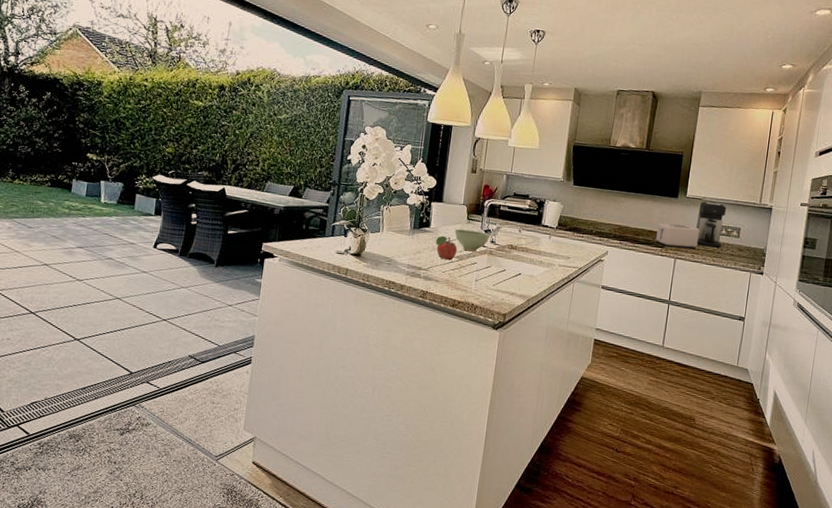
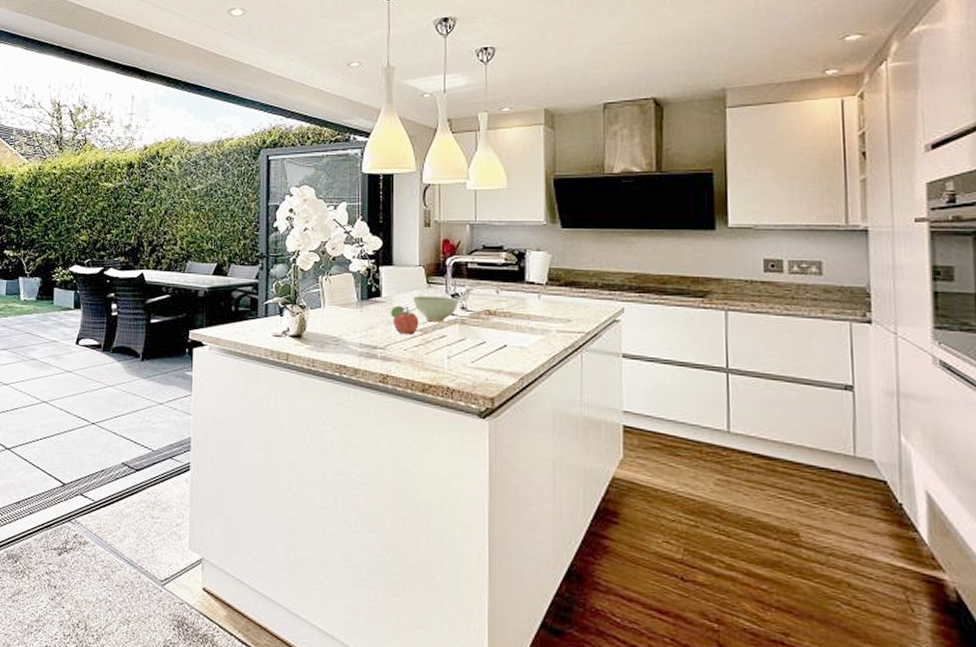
toaster: present [655,222,700,250] -> none [691,263,758,296]
coffee maker: present [696,202,726,248] -> none [750,232,795,291]

